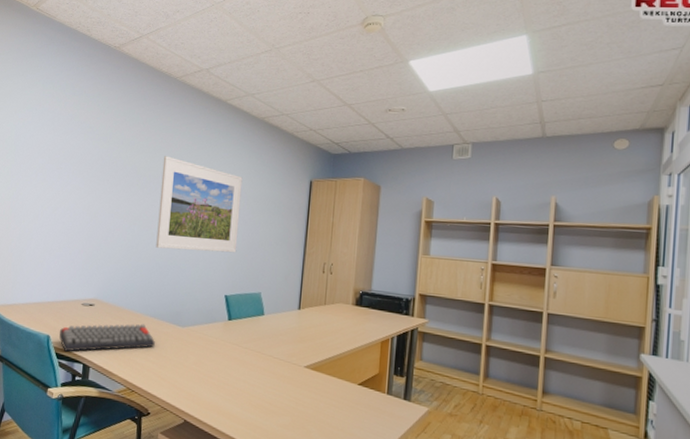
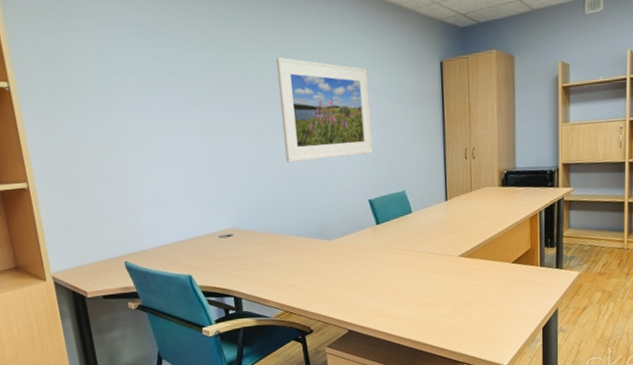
keyboard: present [59,324,155,352] -> none [201,244,305,288]

